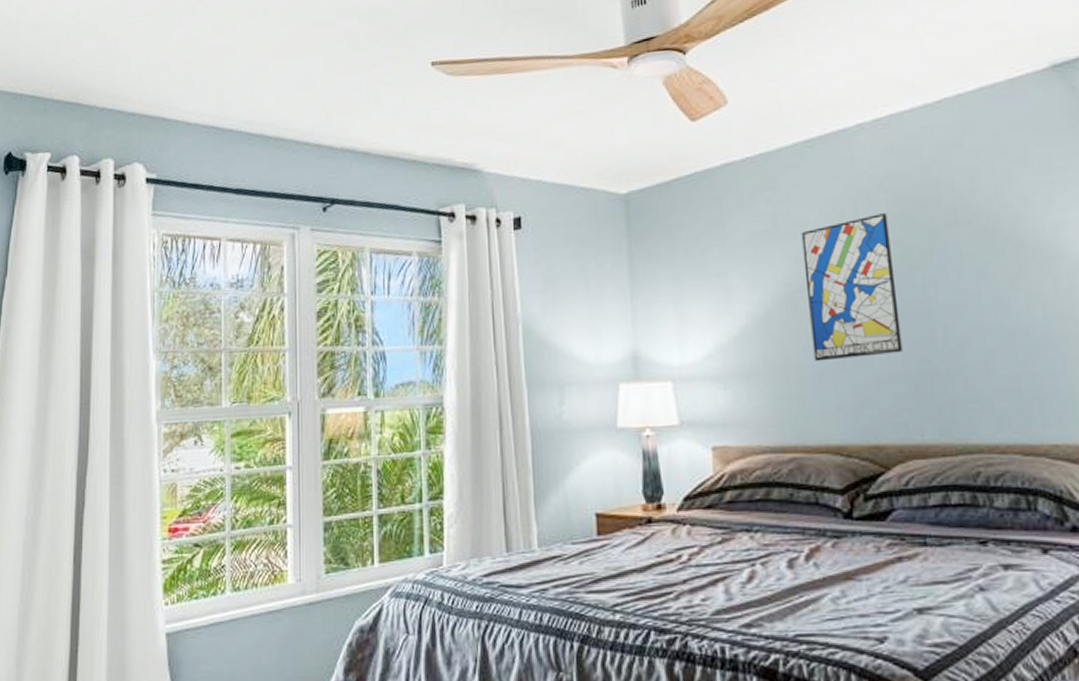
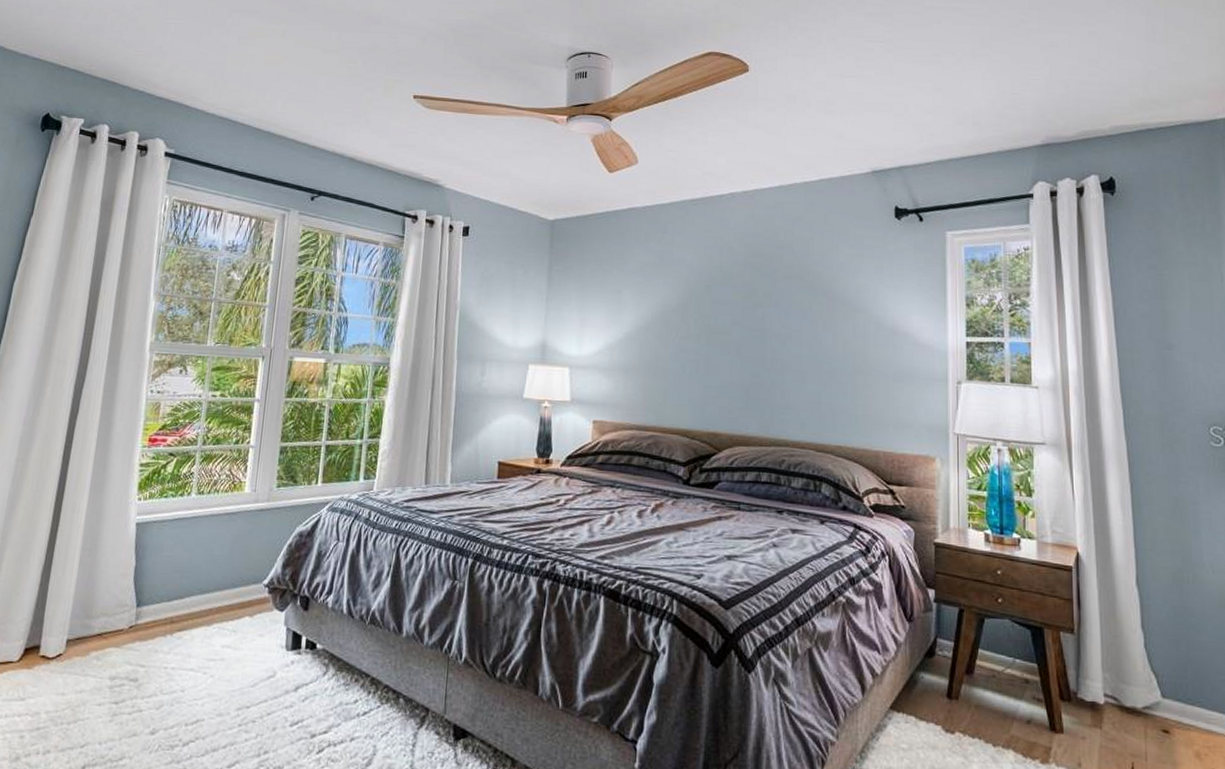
wall art: present [801,213,903,362] -> none [677,262,743,366]

